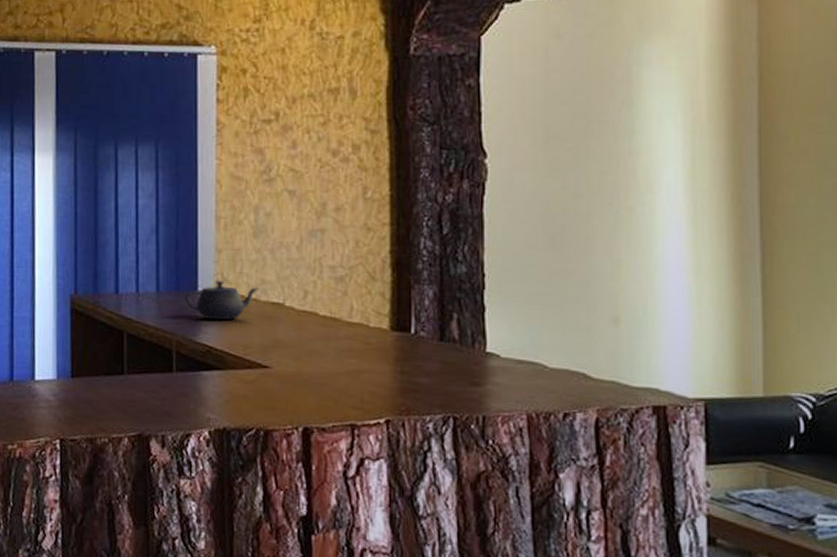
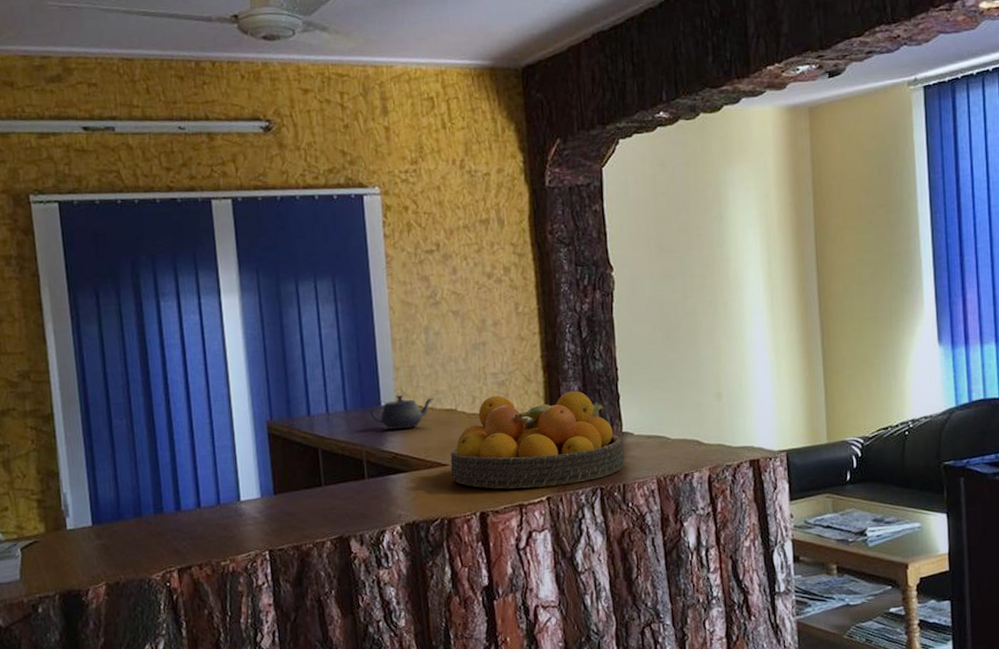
fruit bowl: none [272,292,486,407] -> present [450,391,625,489]

